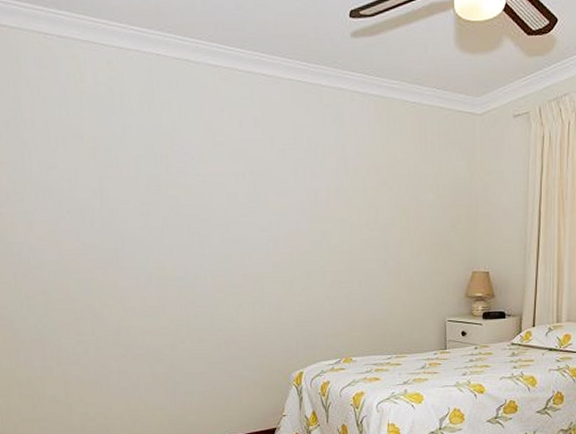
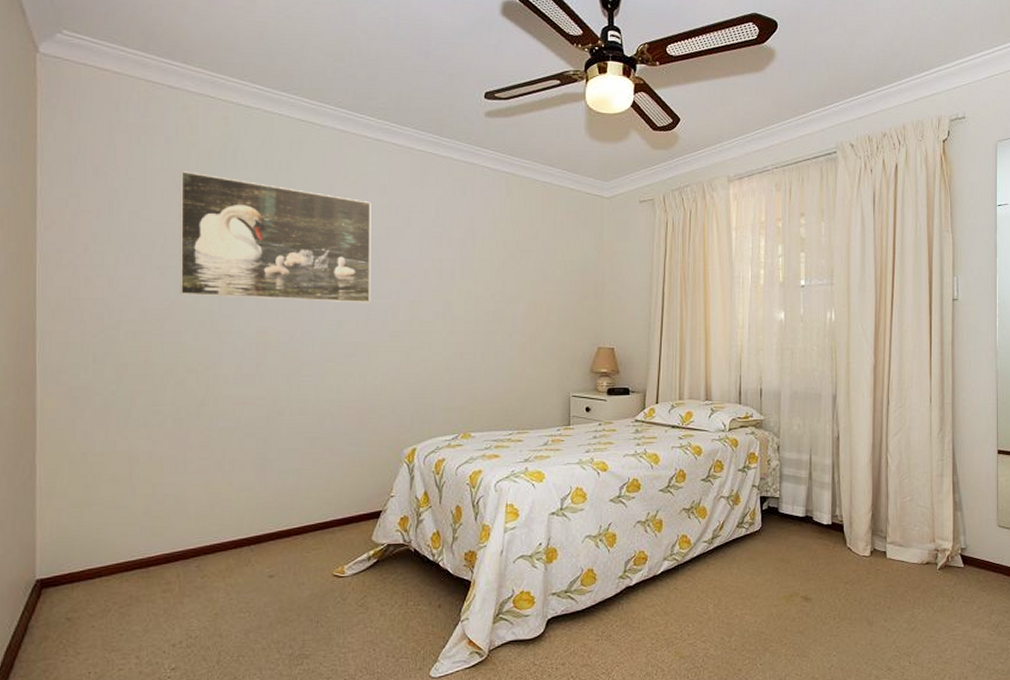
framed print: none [76,118,253,237] -> present [180,171,371,303]

